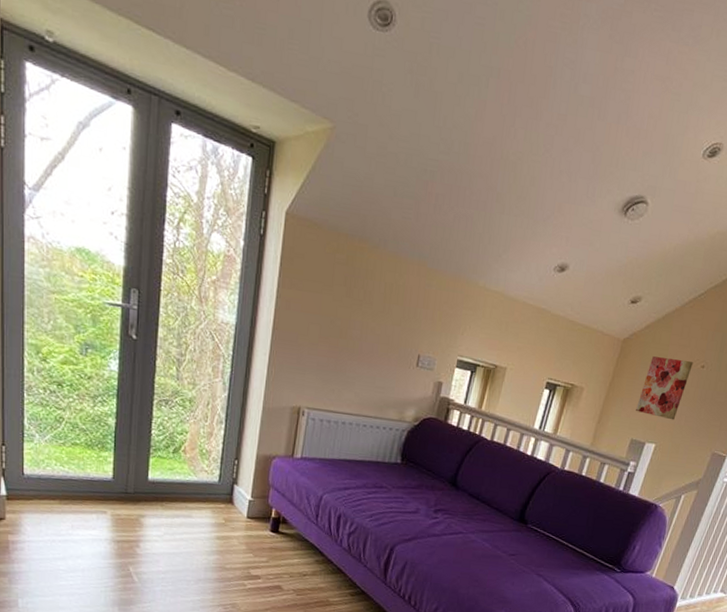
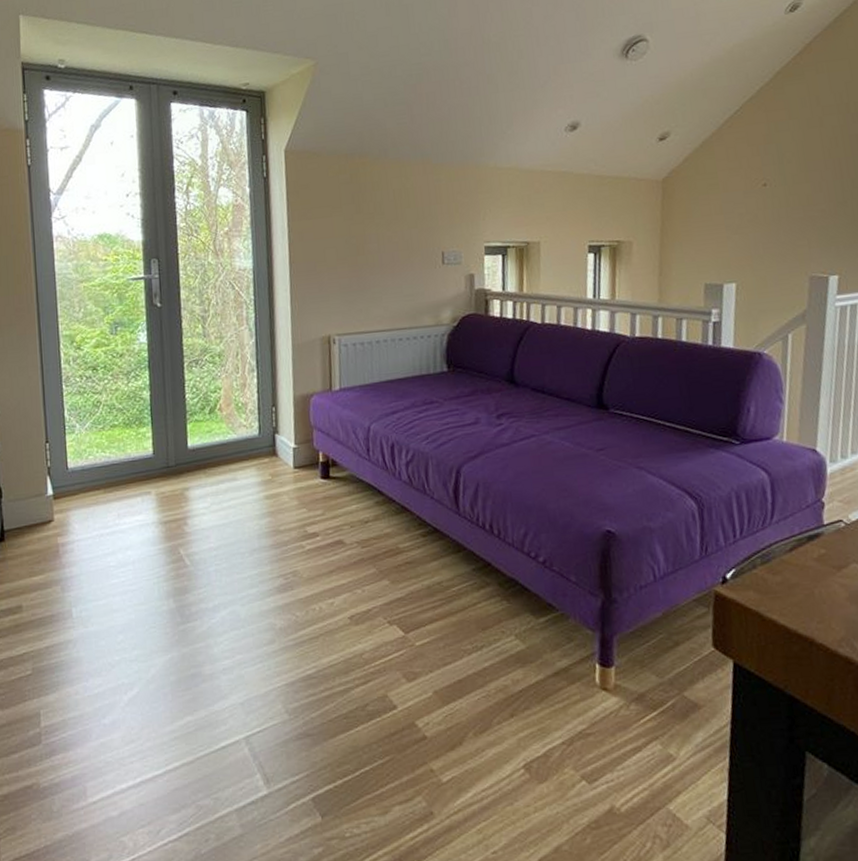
wall art: present [636,356,693,420] -> none [699,183,752,253]

